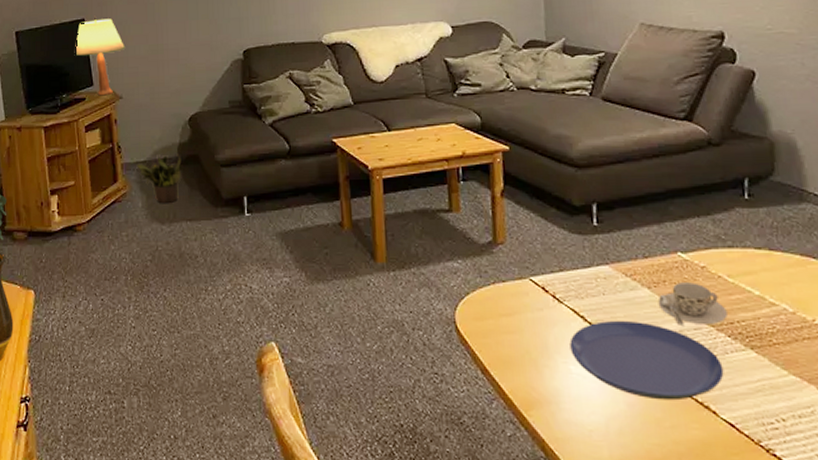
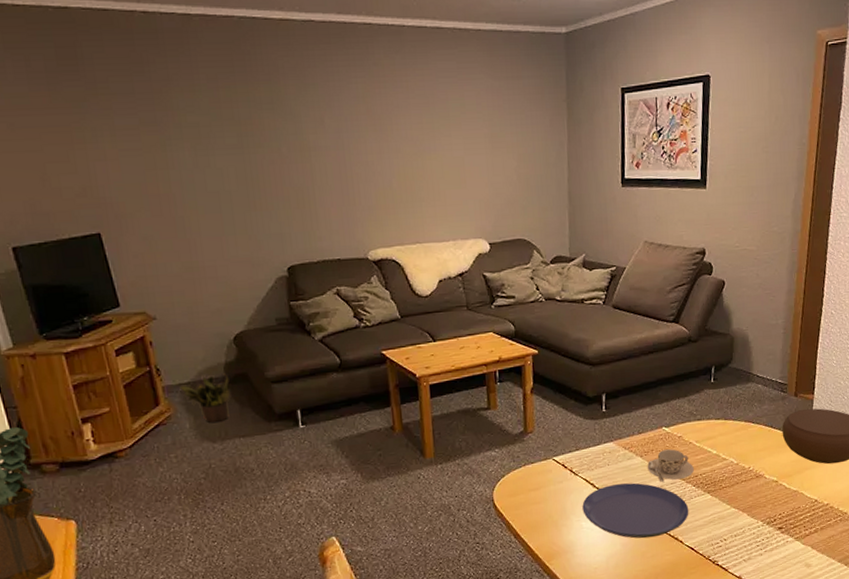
table lamp: present [74,17,124,96] -> none [91,231,153,318]

